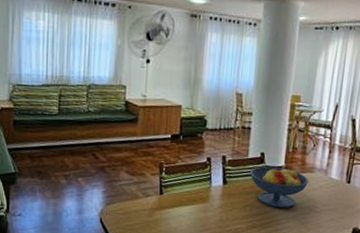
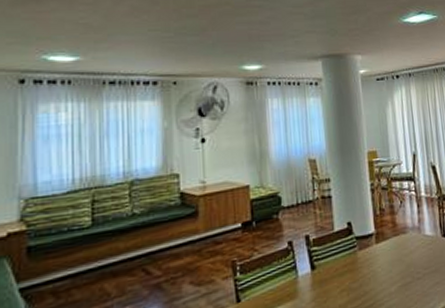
fruit bowl: present [250,166,309,209] -> none [339,233,405,285]

